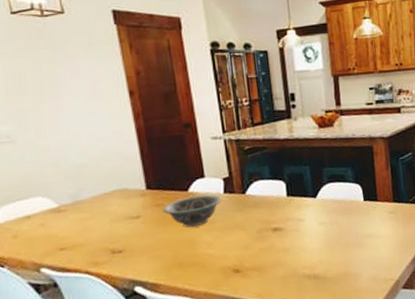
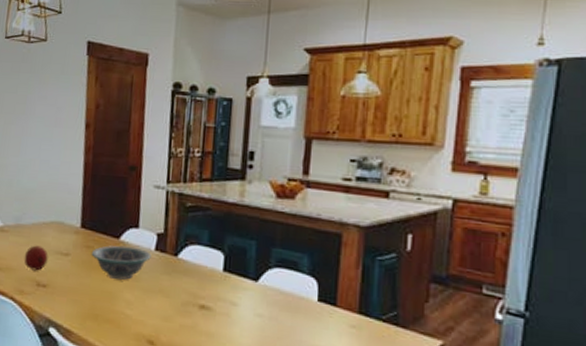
fruit: none [91,216,118,241] -> present [24,245,49,271]

